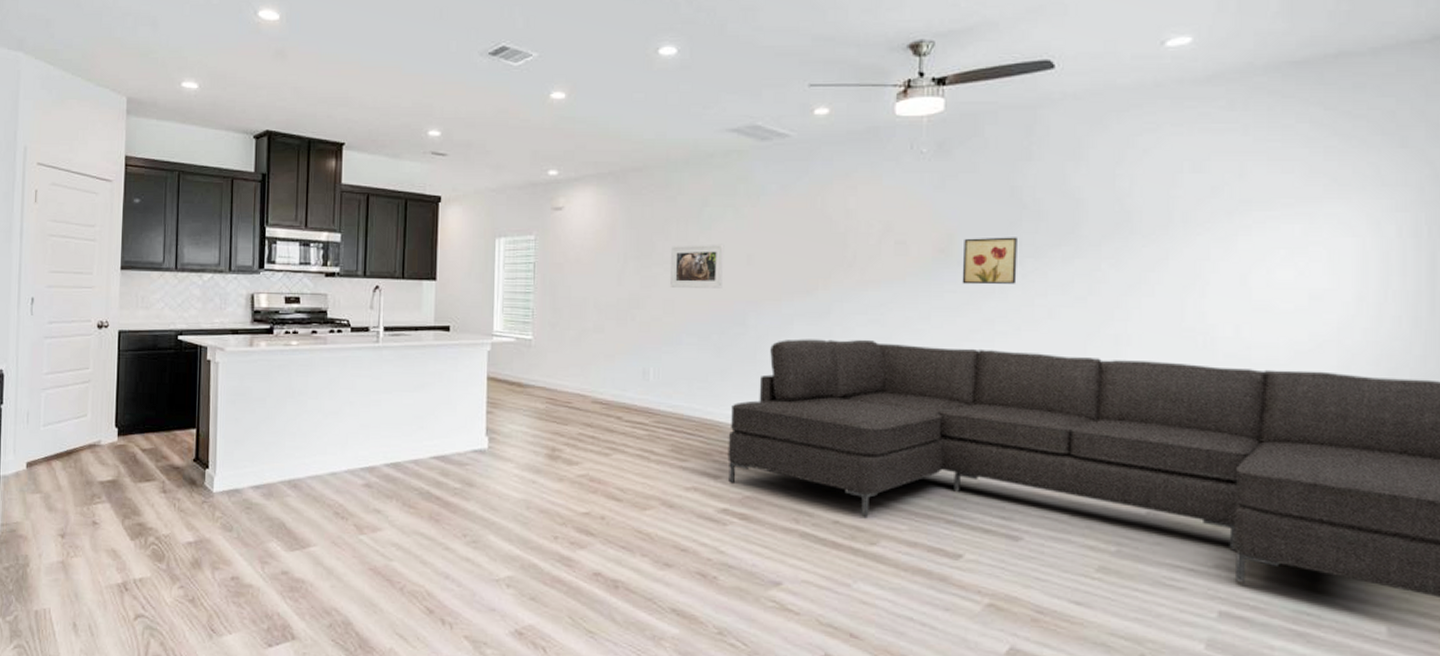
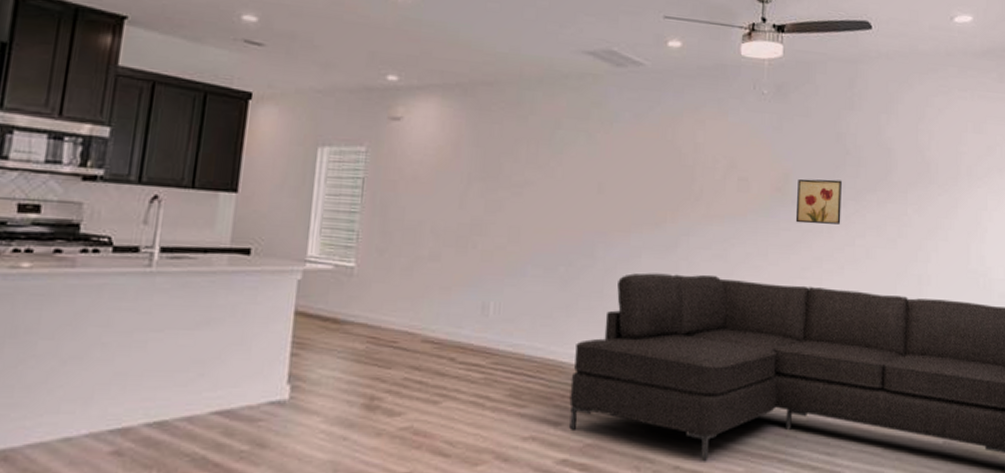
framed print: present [669,243,725,288] -> none [516,168,576,217]

